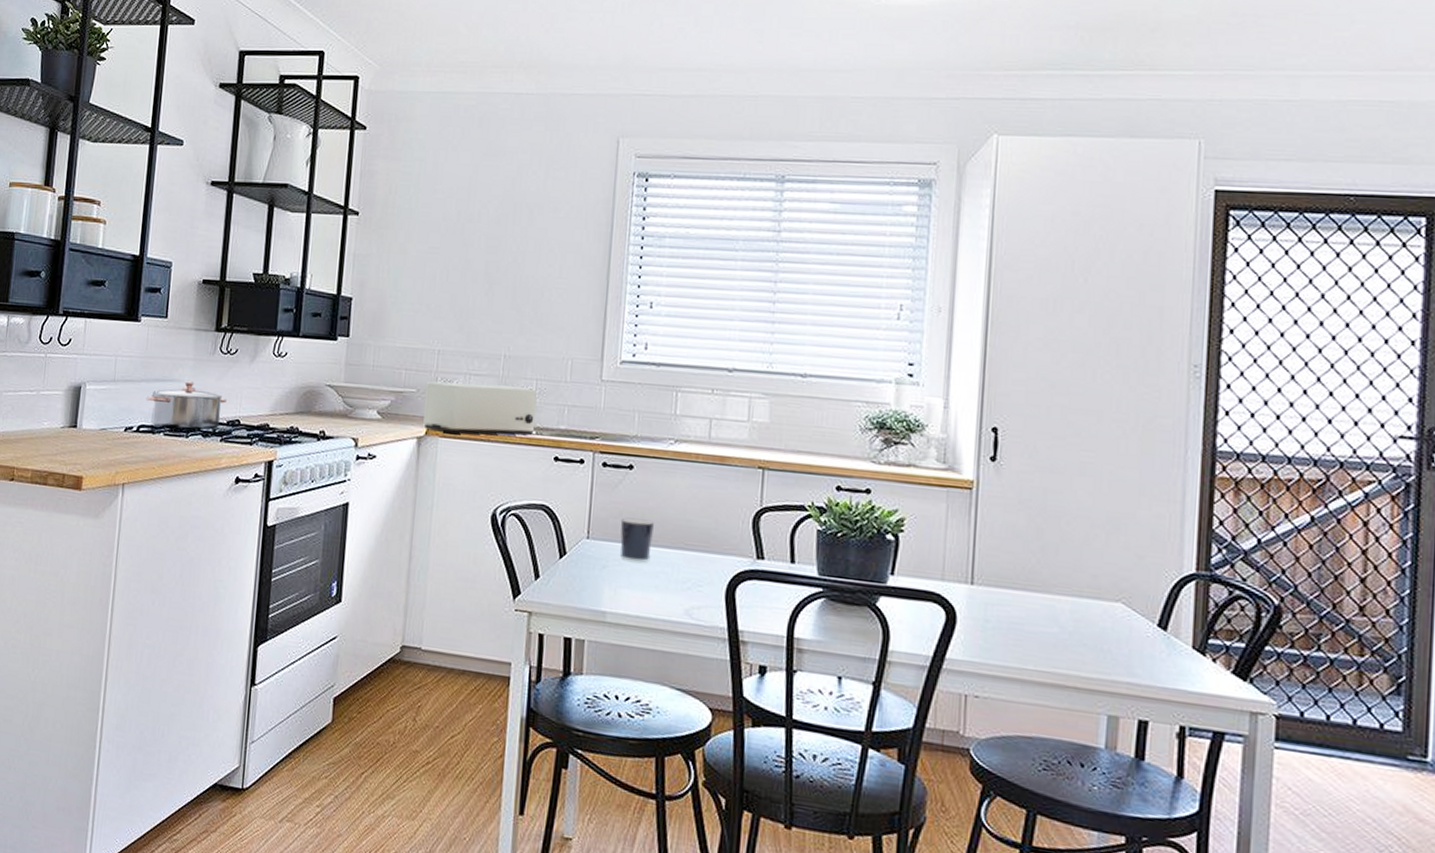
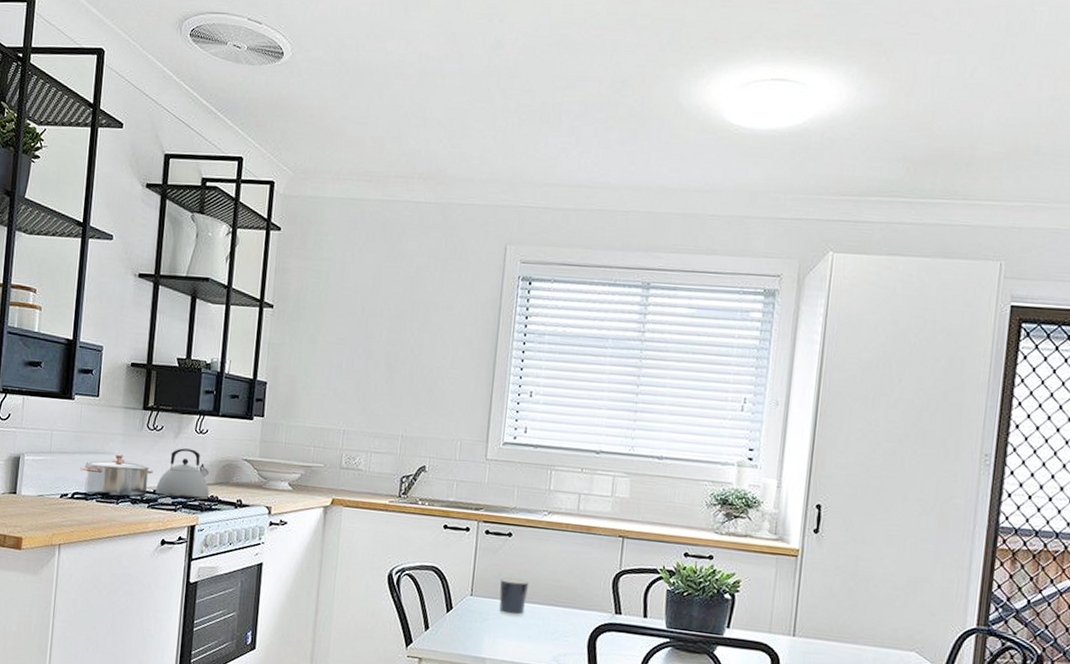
kettle: none [228,373,290,430] -> present [155,448,210,499]
toaster: present [423,381,537,436] -> none [329,457,430,507]

